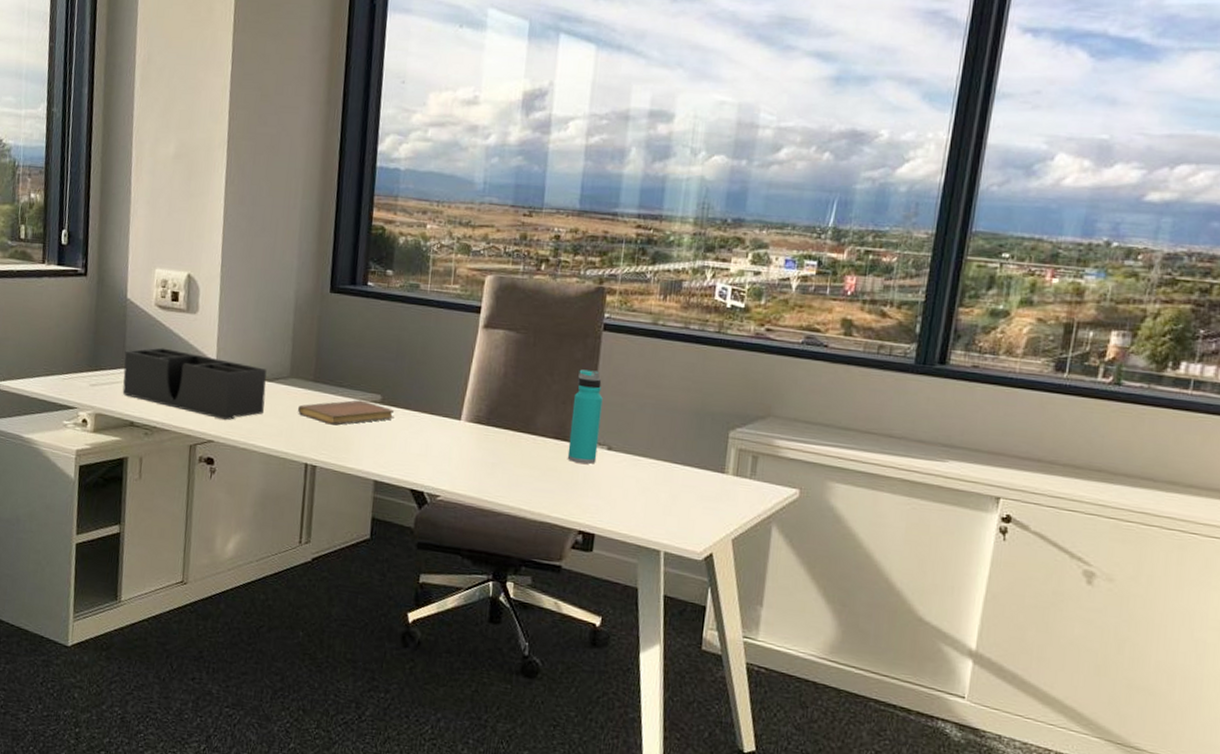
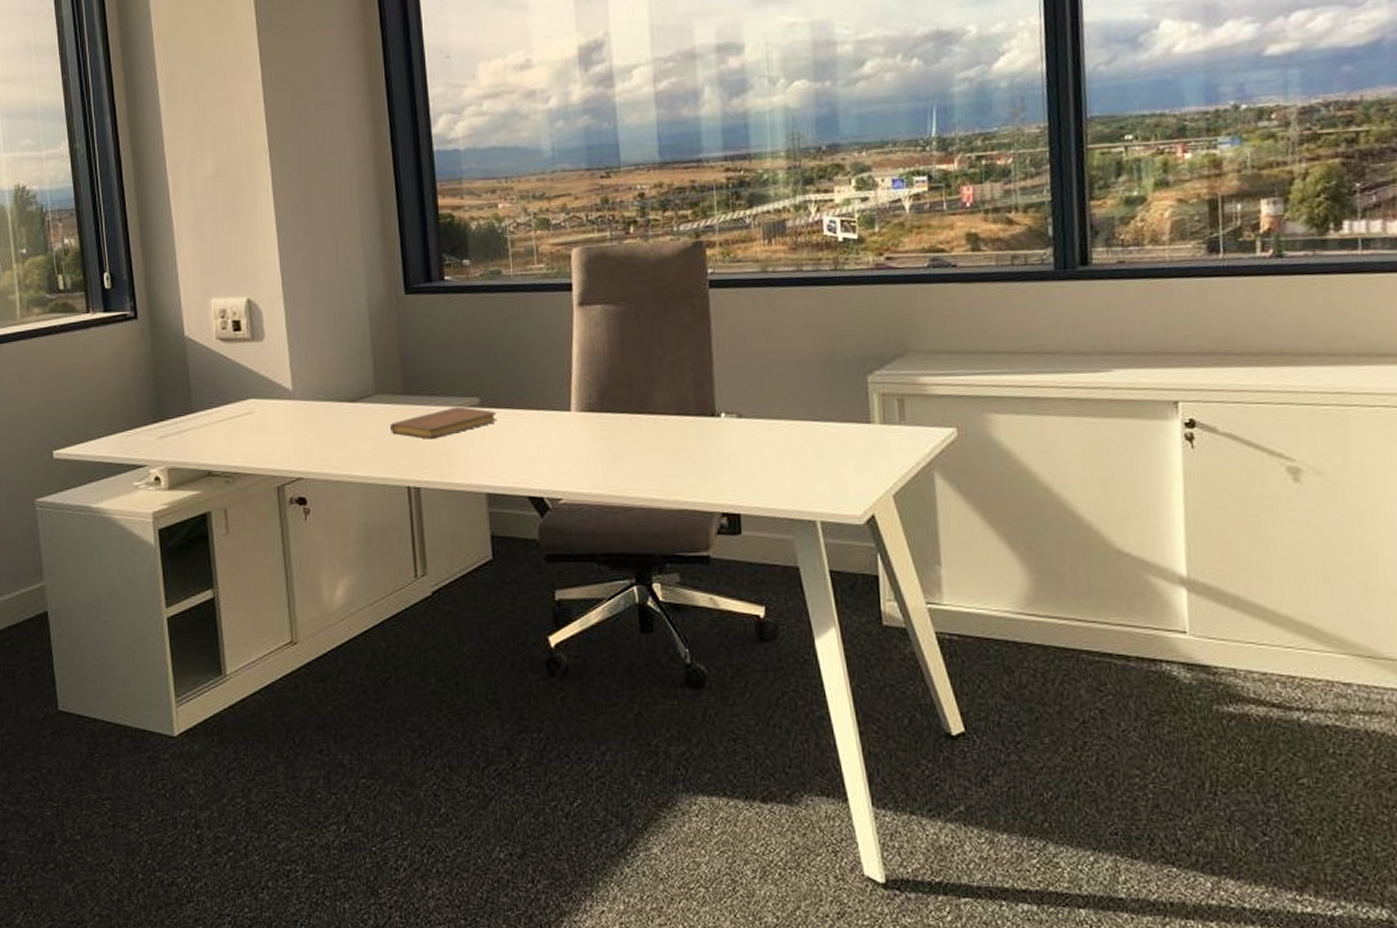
desk organizer: present [122,347,267,421] -> none [190,383,353,453]
water bottle: present [567,369,603,464] -> none [690,333,728,438]

